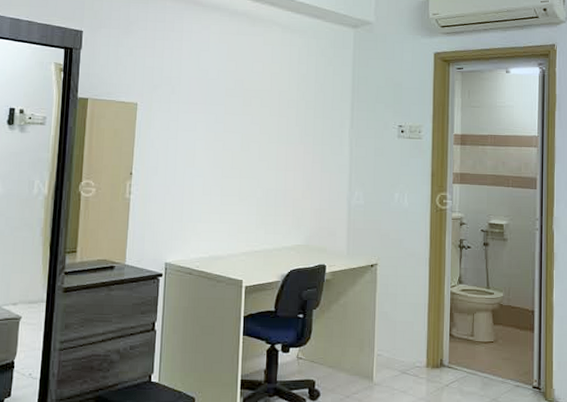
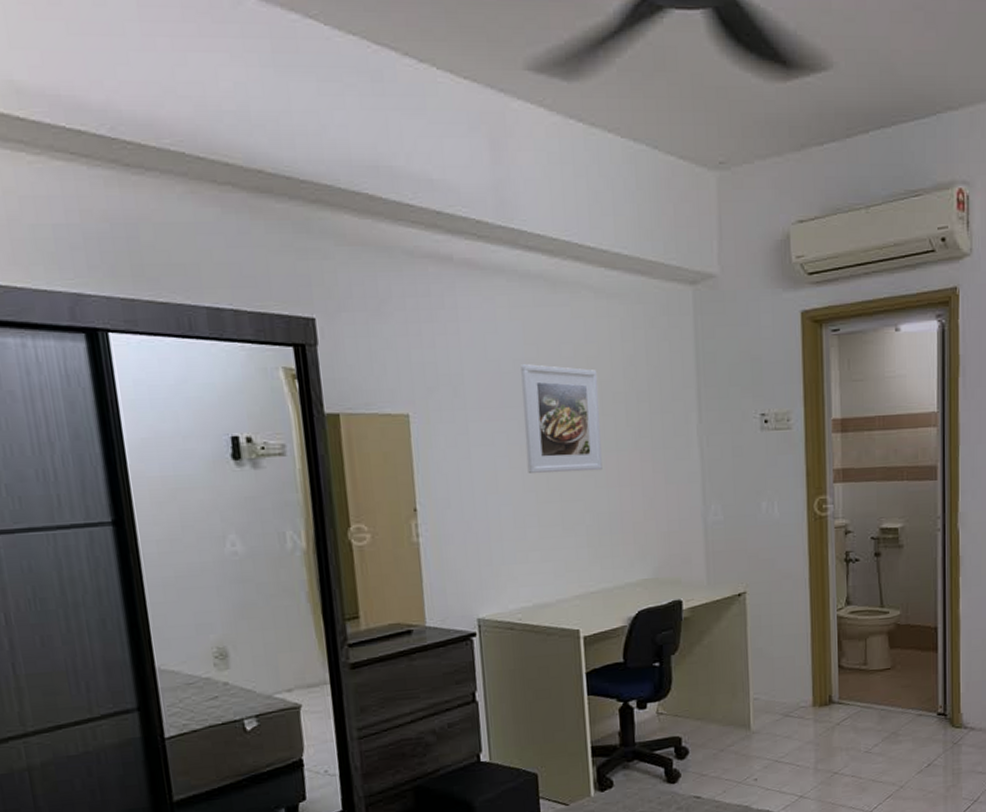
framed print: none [218,74,278,157] -> present [521,364,602,473]

